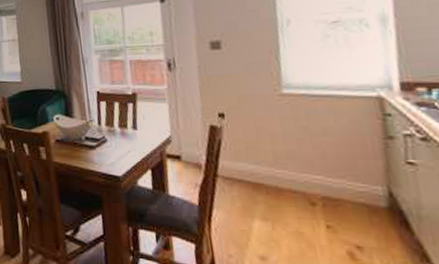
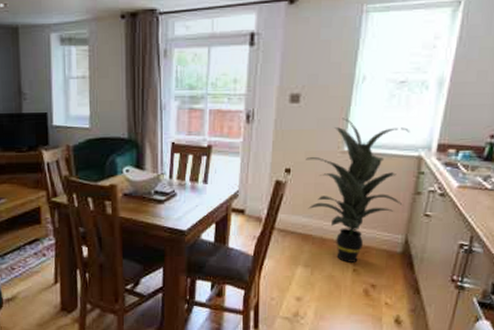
indoor plant: none [239,60,373,217] -> present [306,118,410,262]

